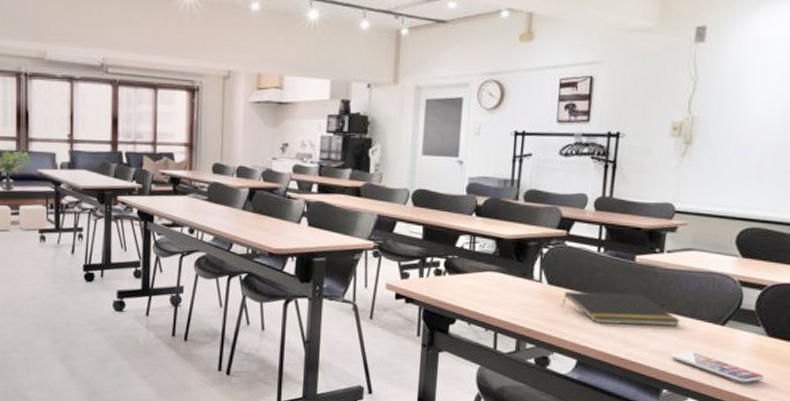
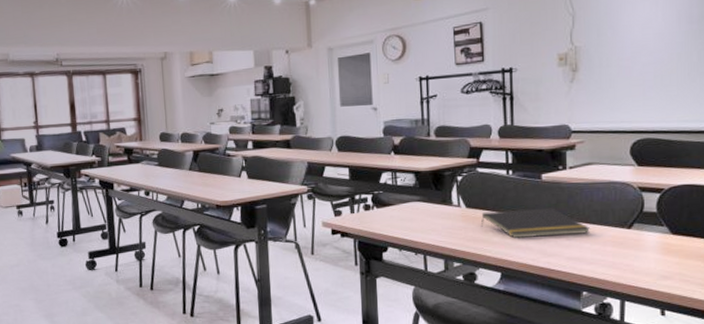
smartphone: present [671,351,765,383] -> none [586,255,675,279]

